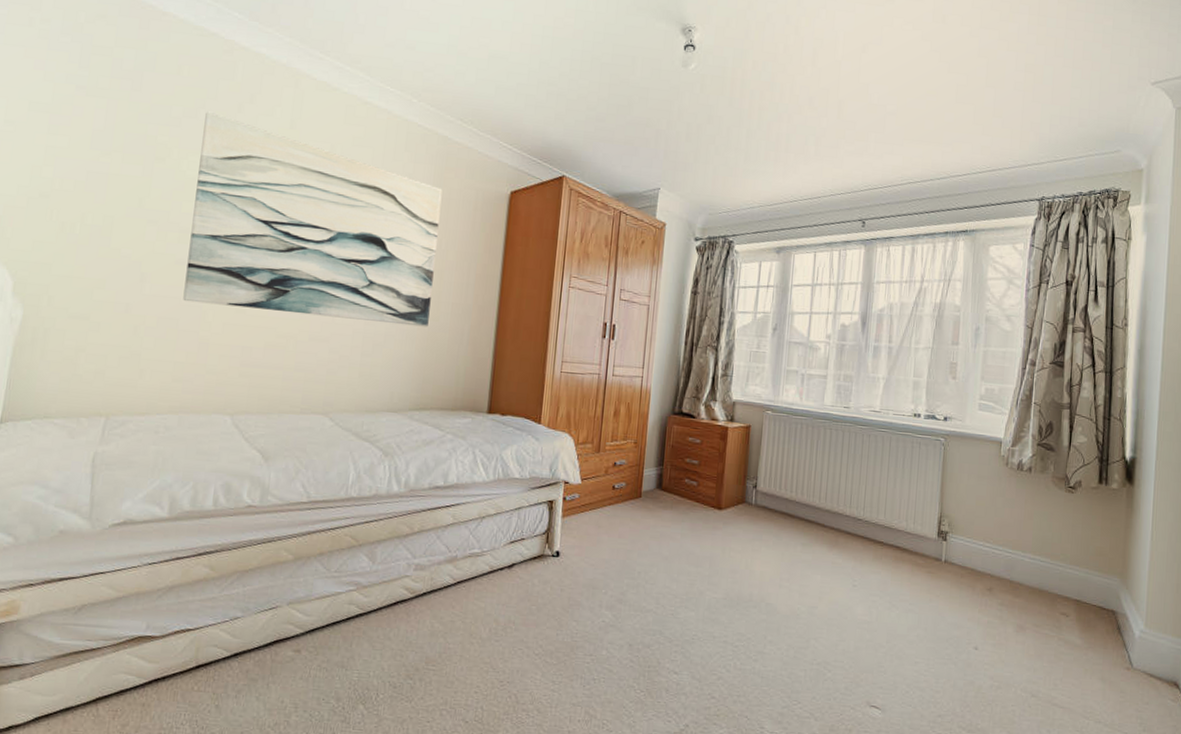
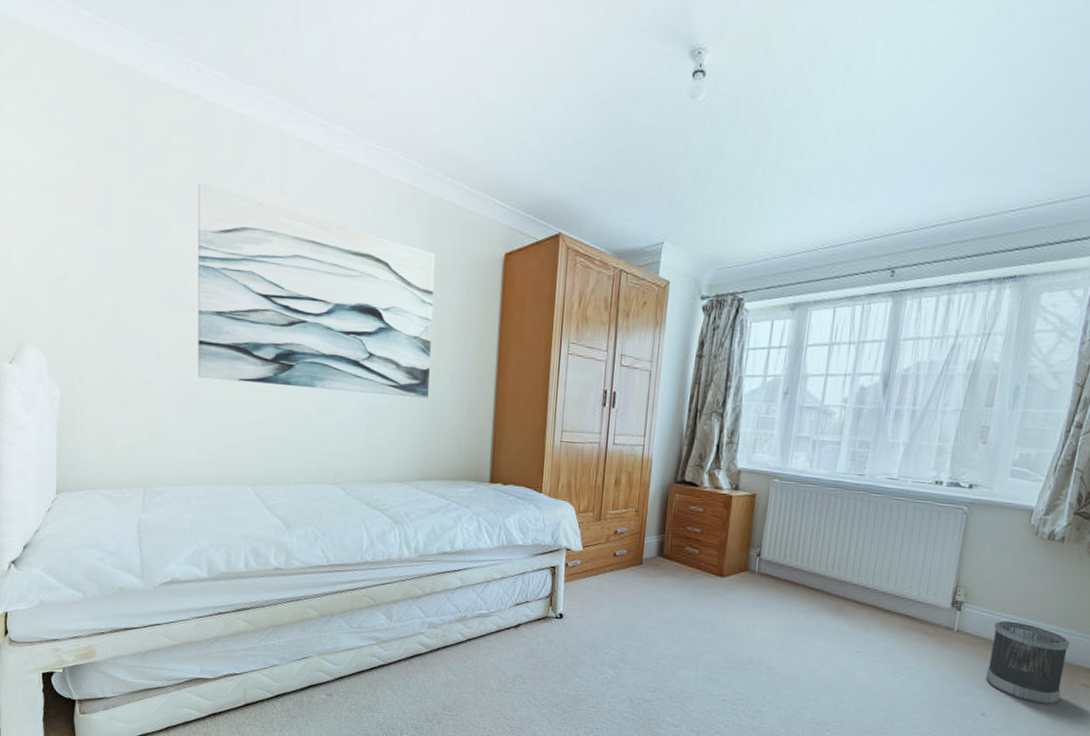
wastebasket: none [974,550,1047,636] -> present [985,620,1070,705]

